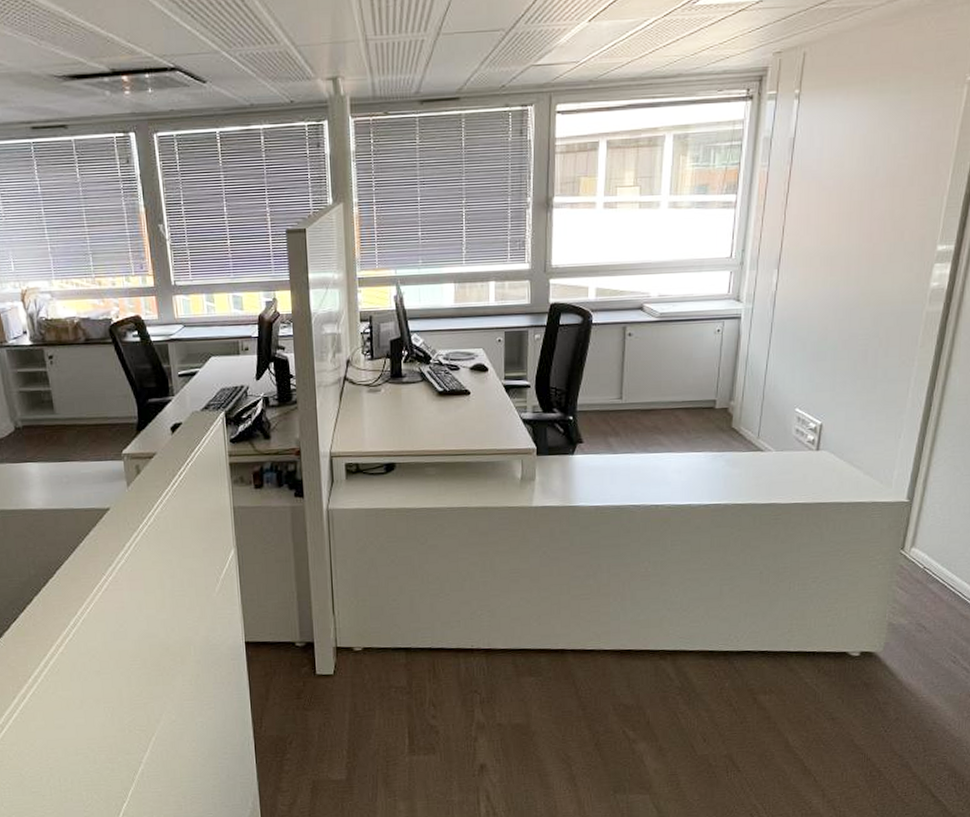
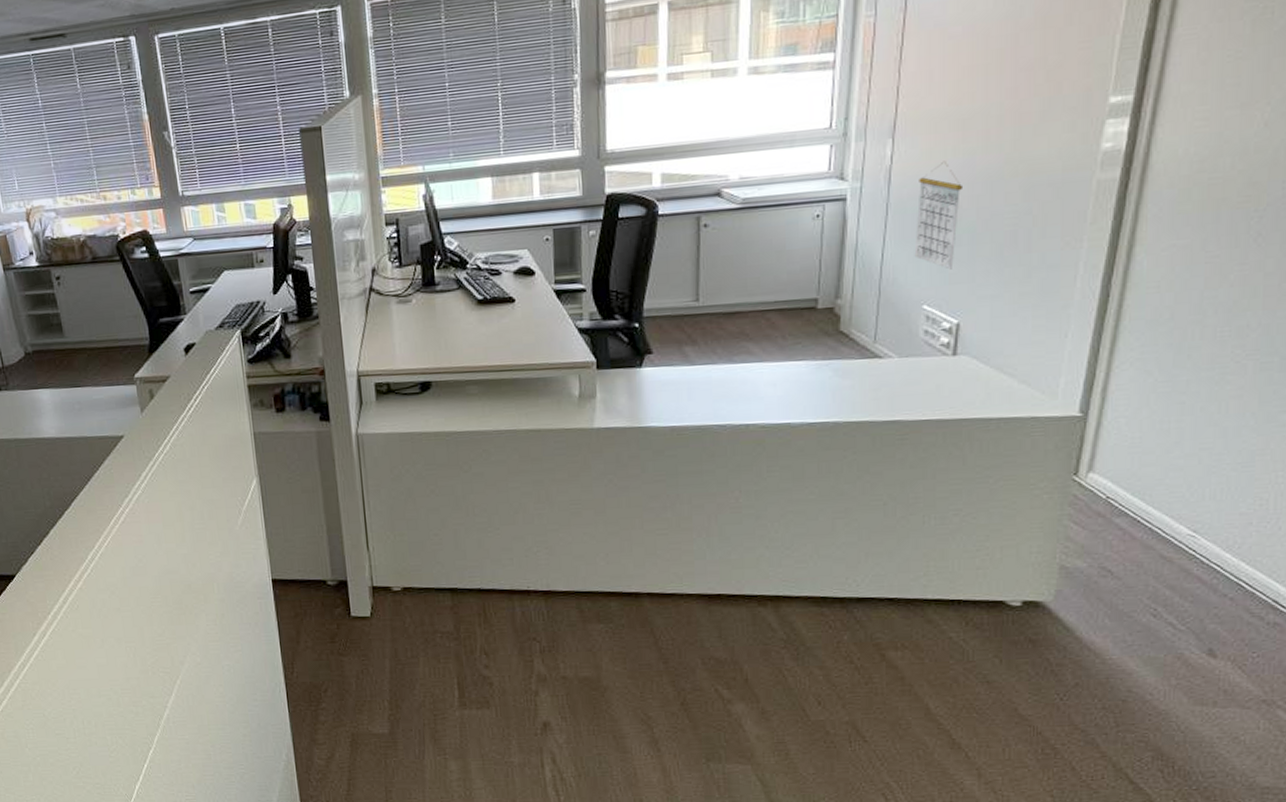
calendar: none [791,290,830,380] -> present [914,160,964,270]

